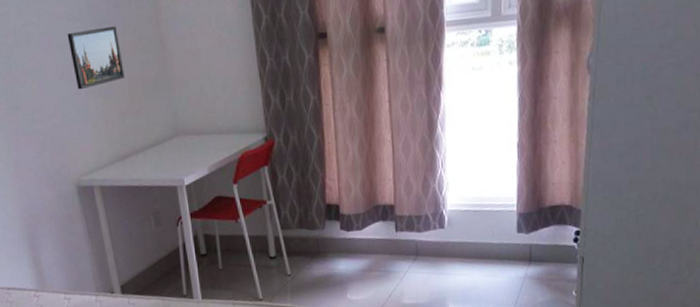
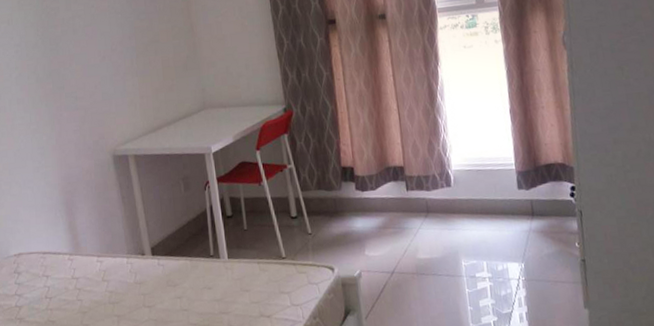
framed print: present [67,25,125,90] -> none [109,16,159,71]

